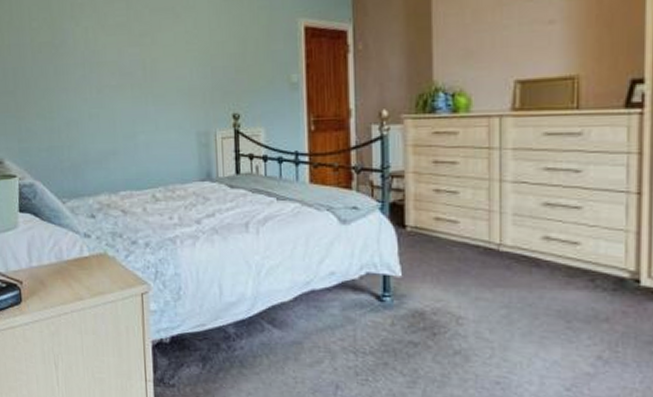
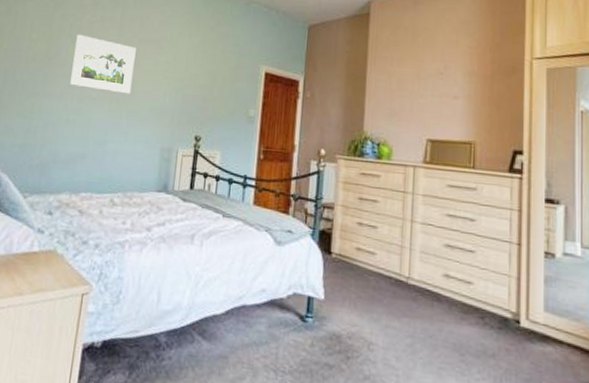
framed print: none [80,14,152,77] -> present [70,34,136,94]

